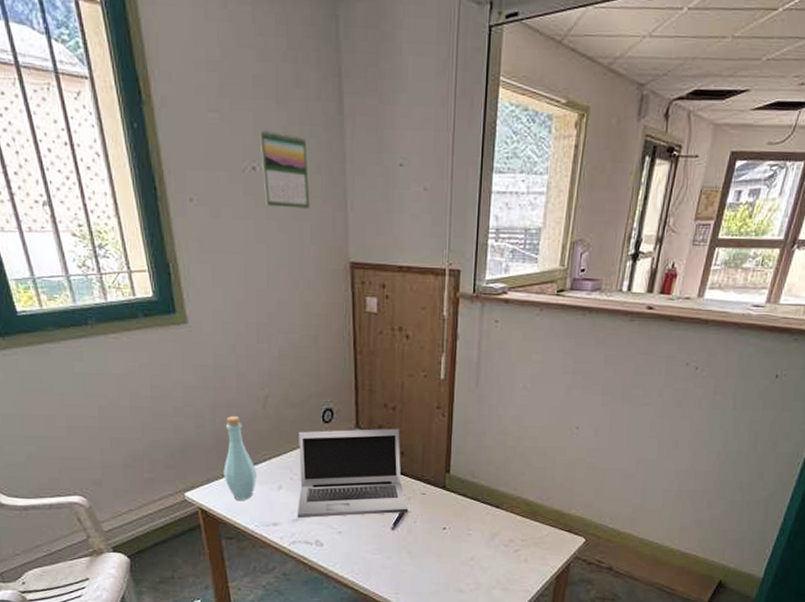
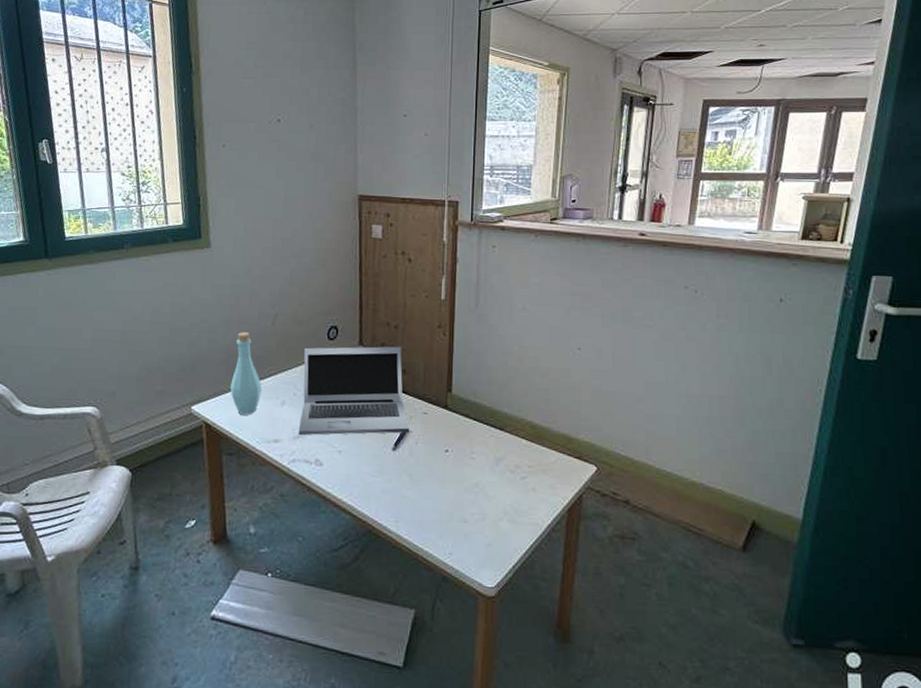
calendar: present [259,129,310,209] -> none [285,90,325,151]

